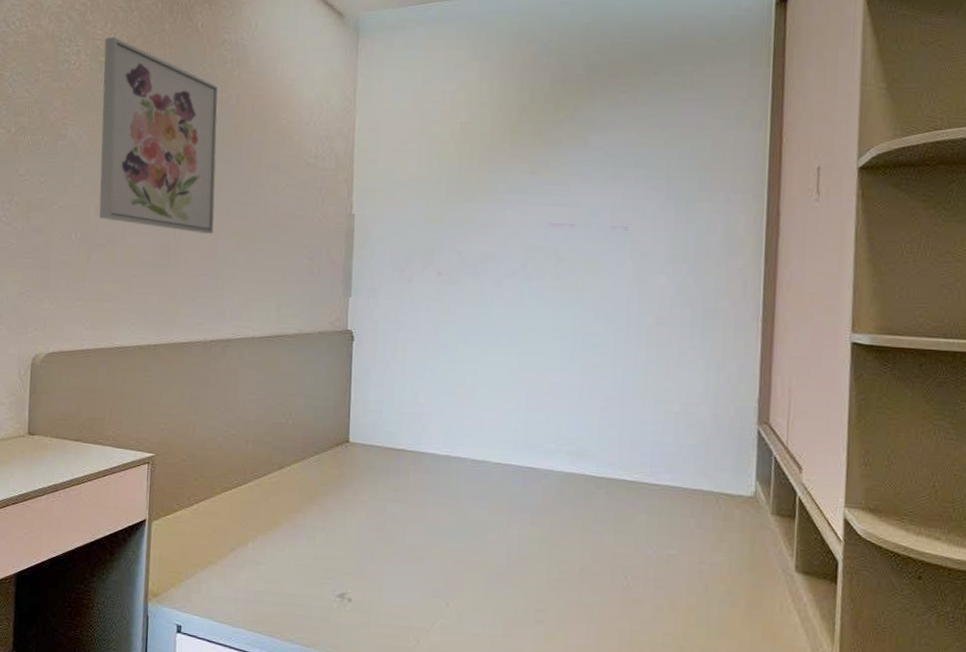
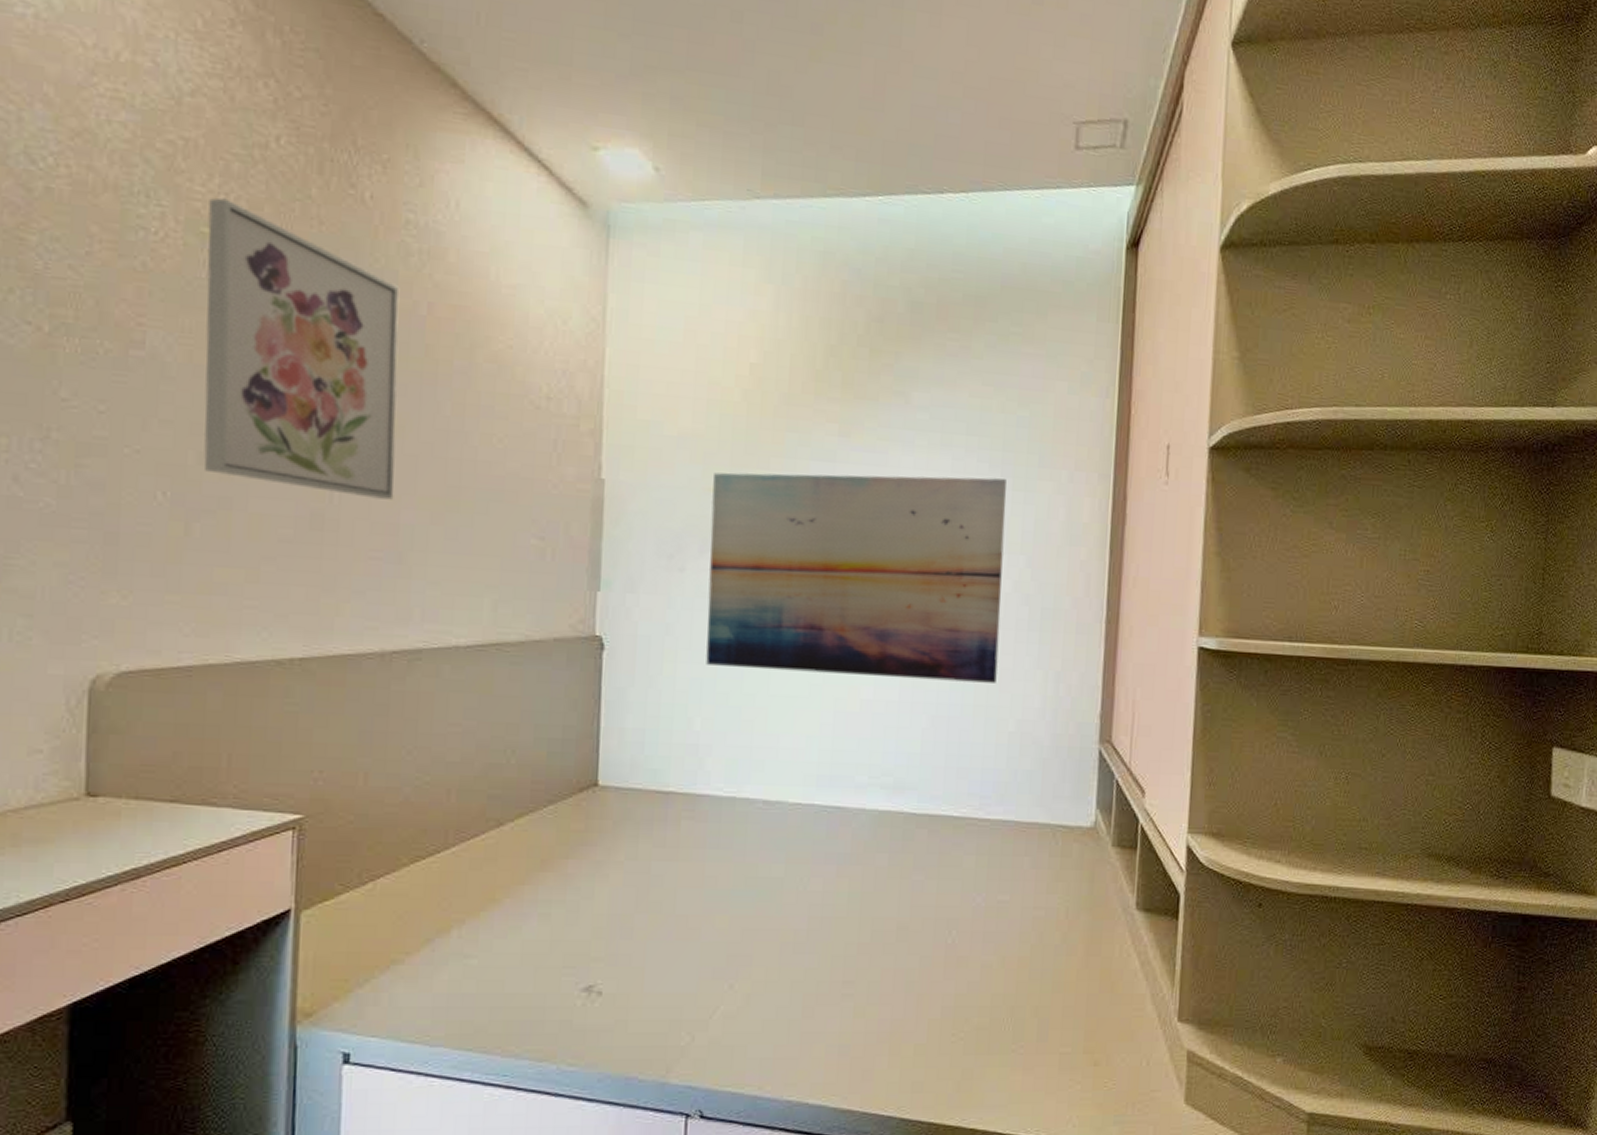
wall art: none [428,201,671,371] -> present [706,472,1007,683]

